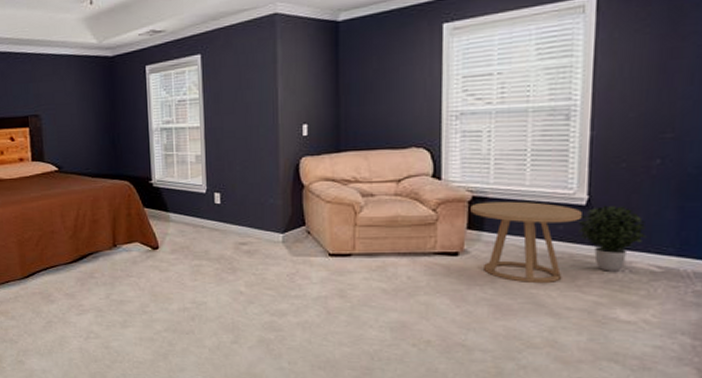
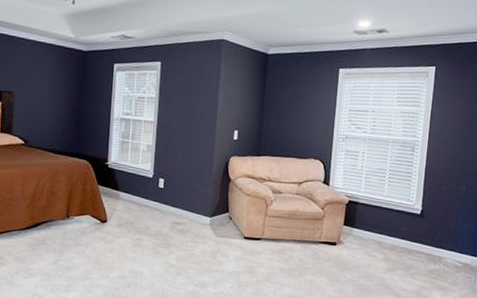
side table: present [470,201,582,282] -> none [347,205,417,270]
potted plant: present [578,205,648,273] -> none [414,215,455,265]

